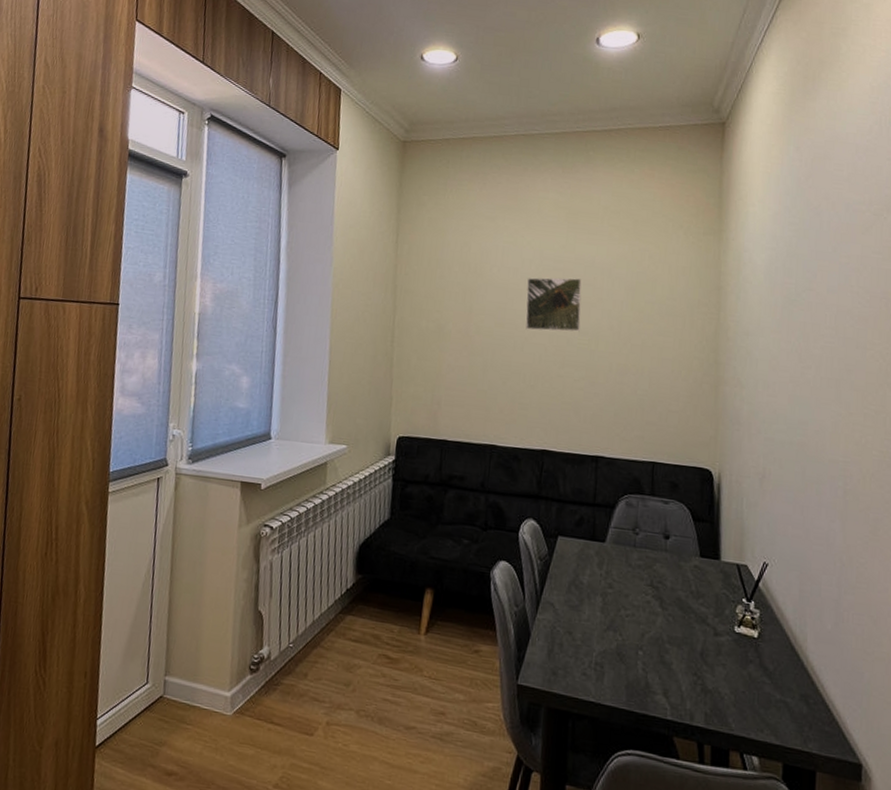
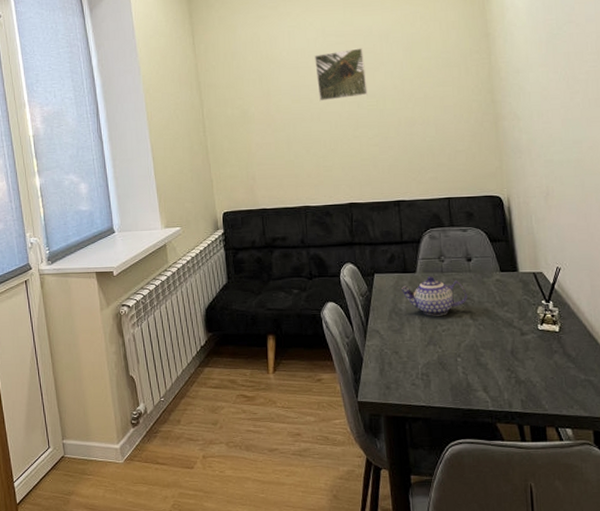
teapot: none [586,549,660,598] -> present [402,276,467,316]

